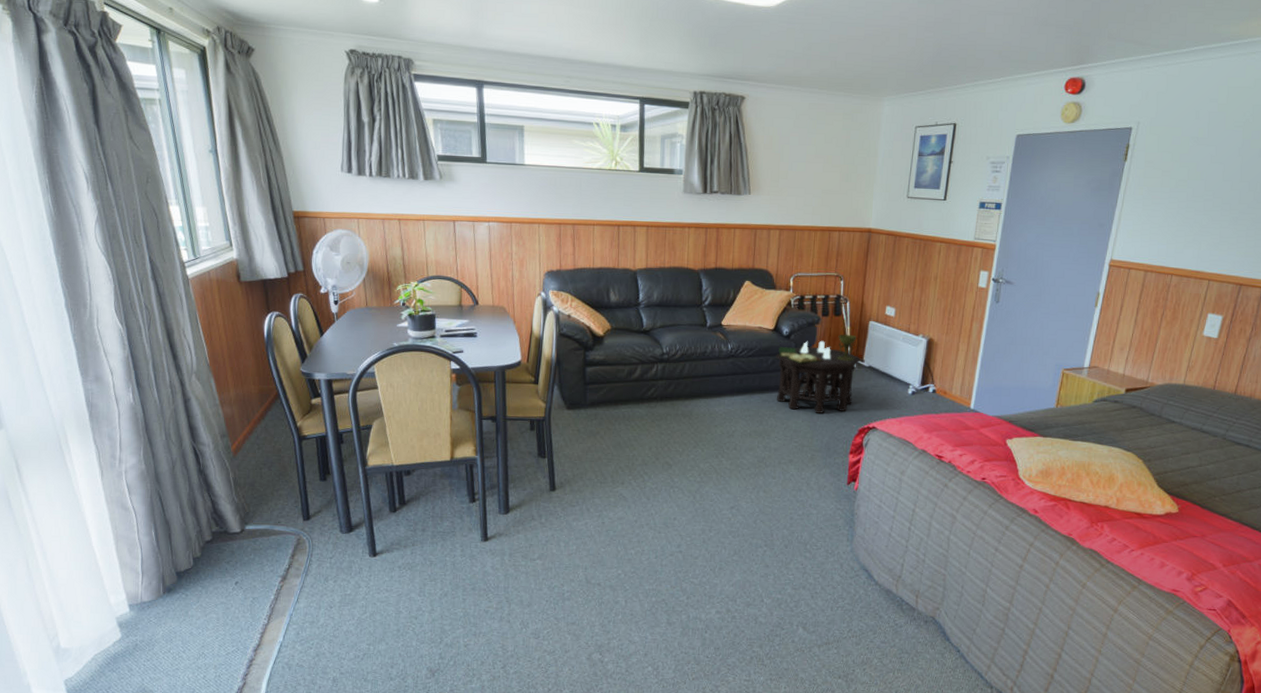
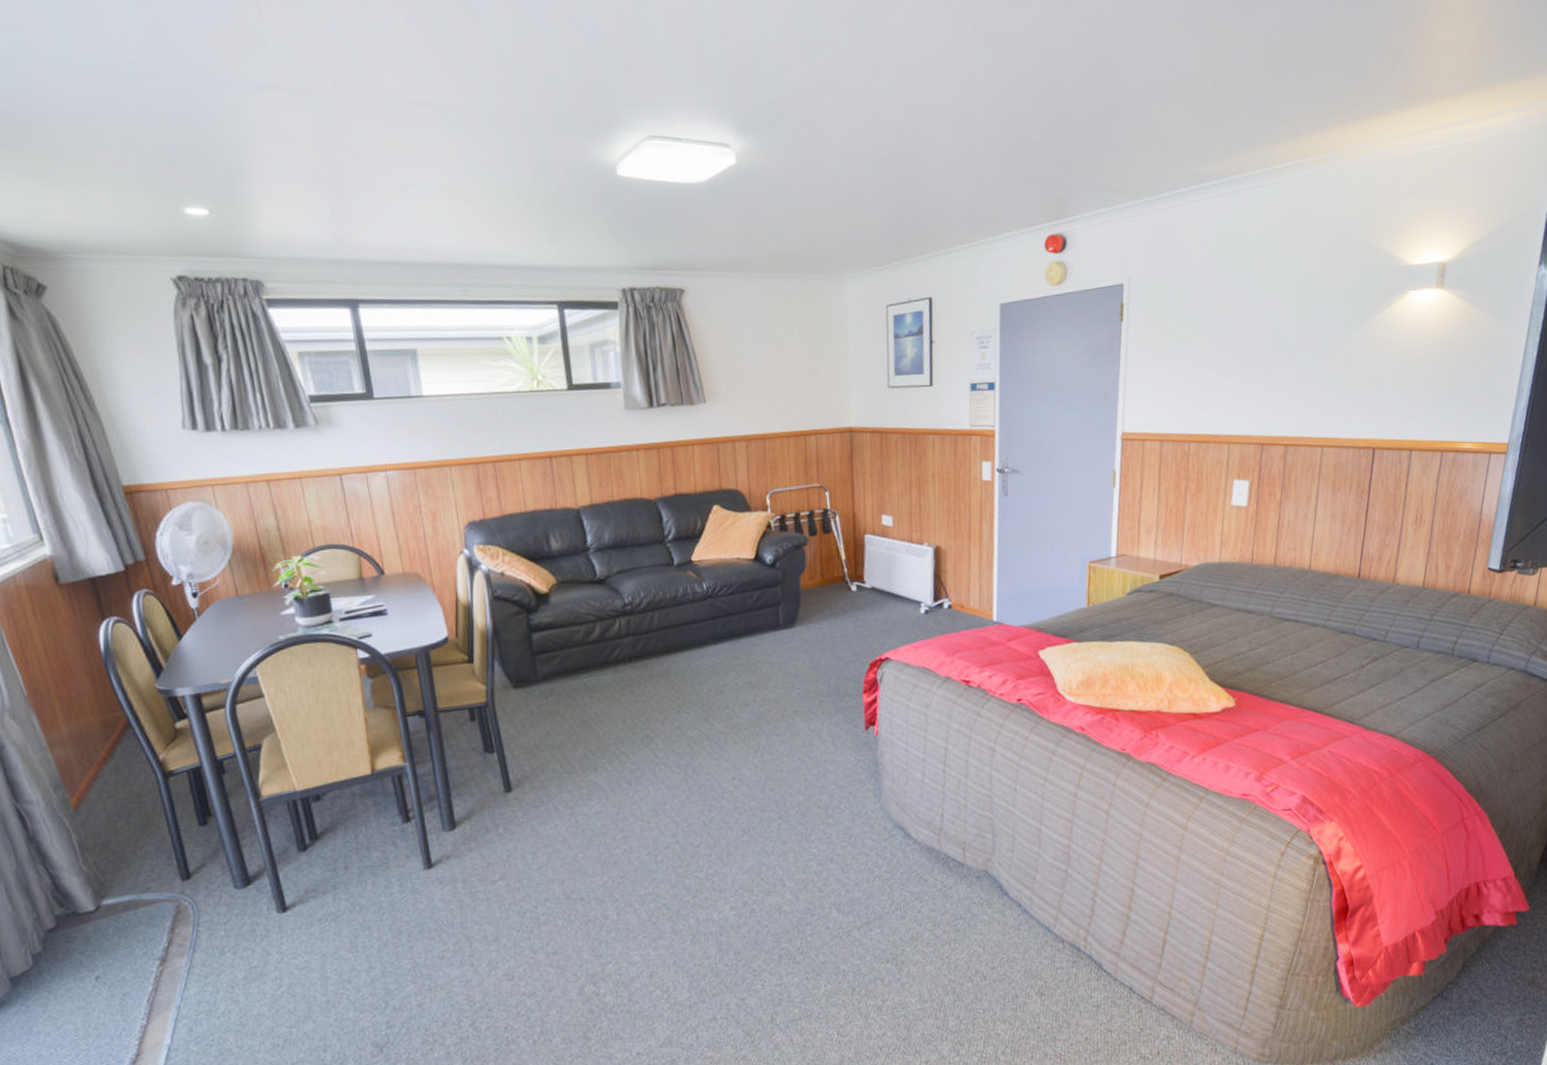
side table: present [776,334,861,413] -> none [761,553,861,651]

